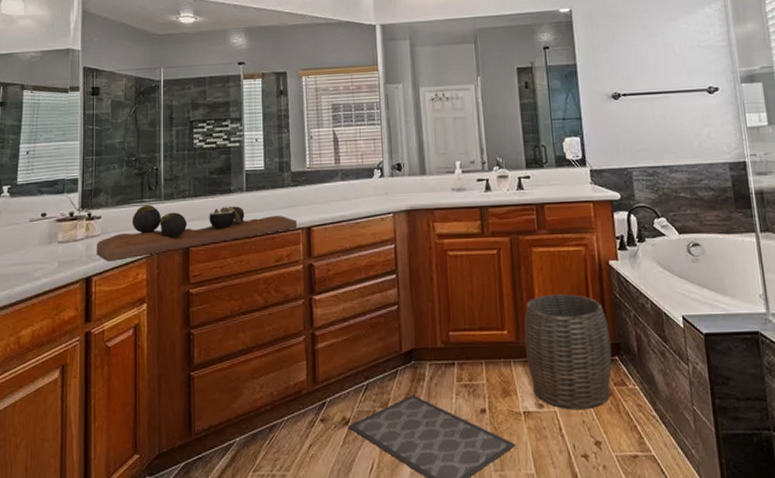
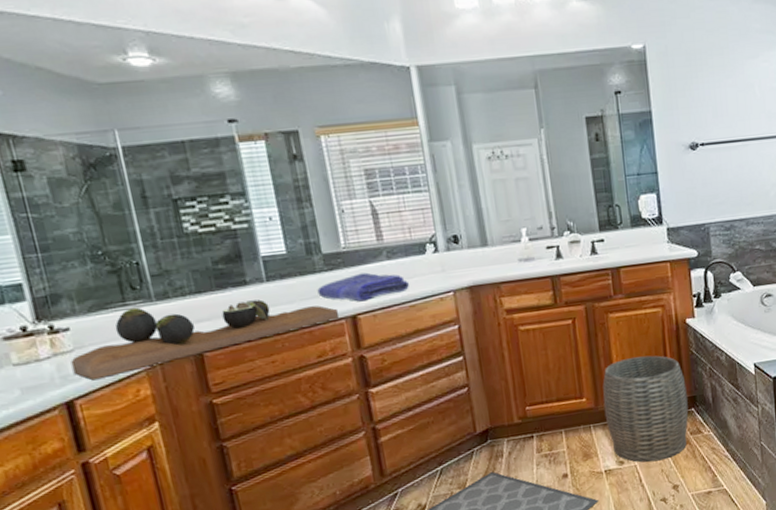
towel: none [283,190,358,215] -> present [317,272,410,302]

